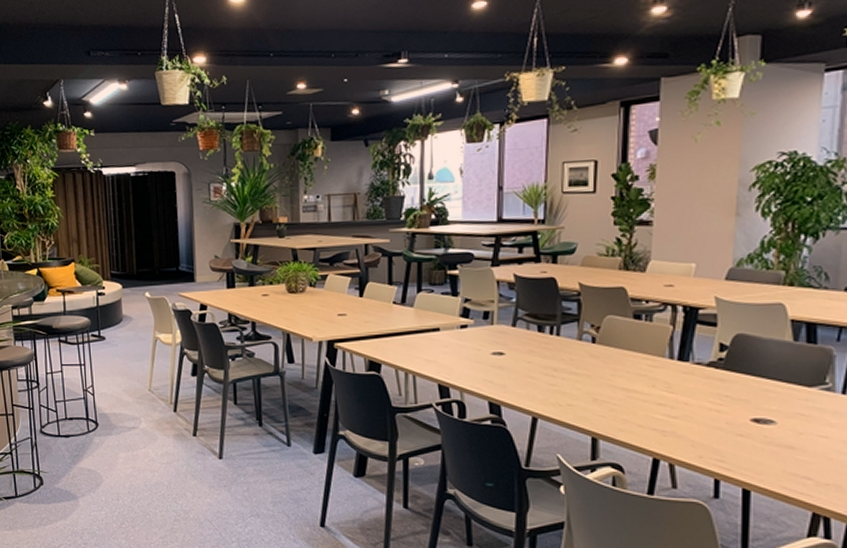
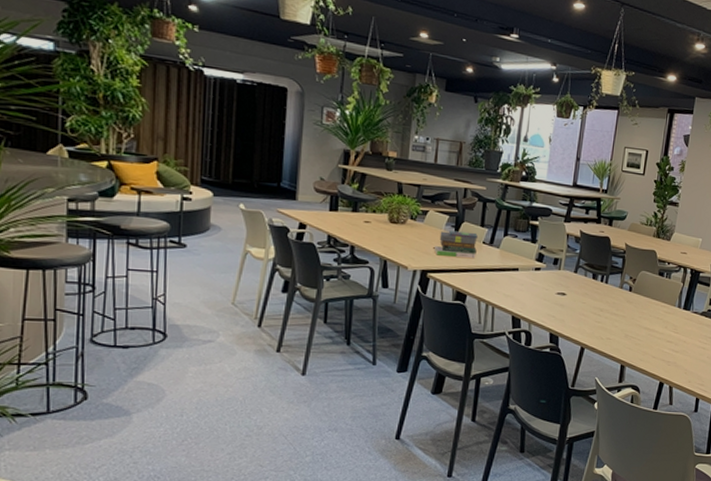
books: none [338,292,387,323] -> present [433,230,478,259]

